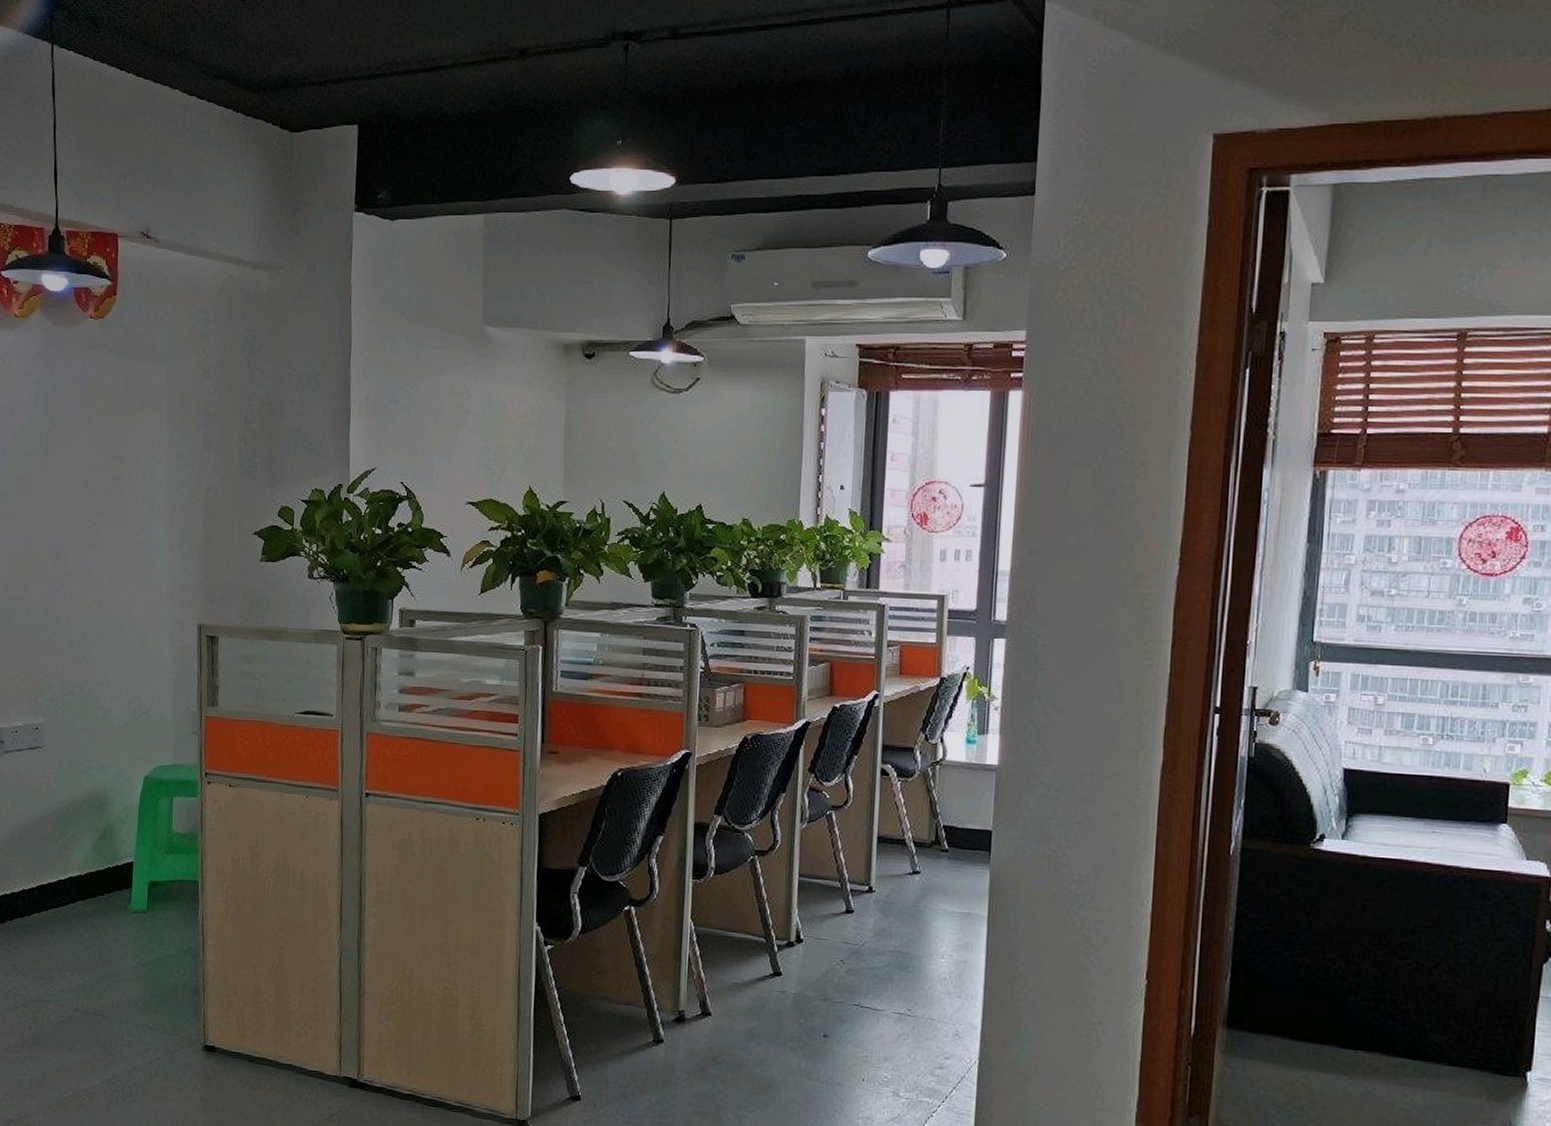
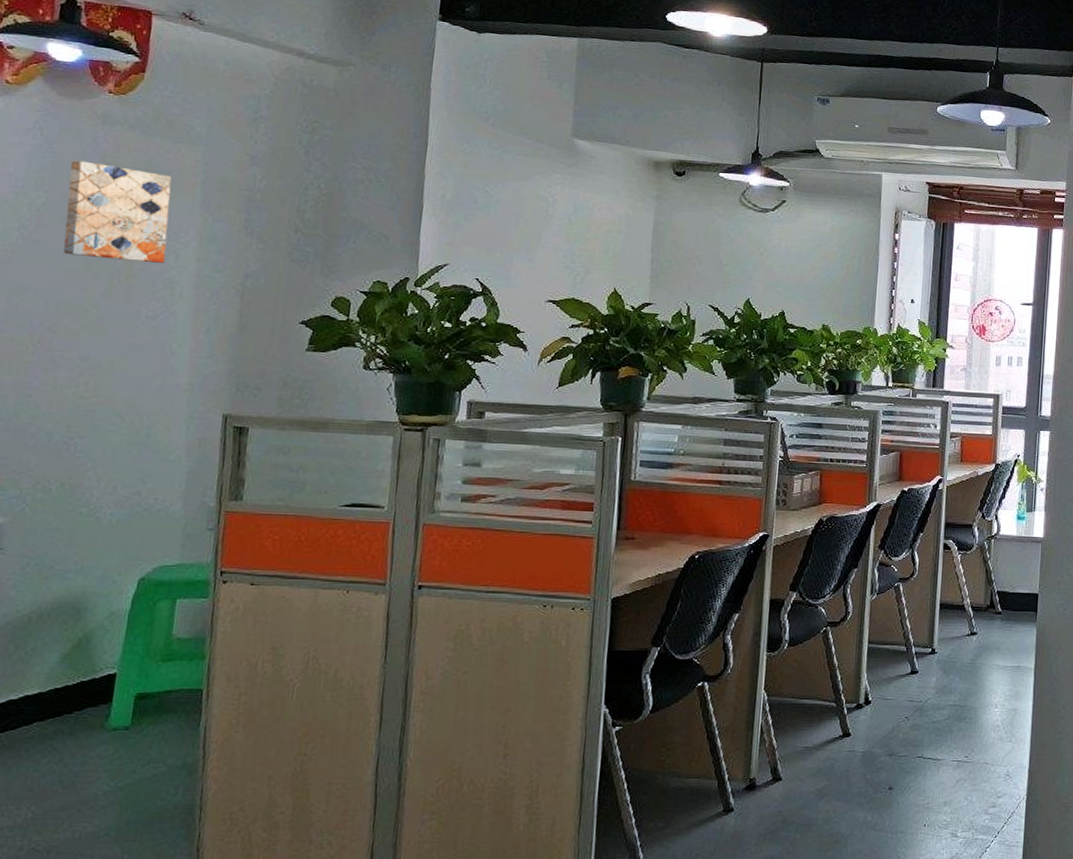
wall art: none [67,386,144,481] -> present [63,160,172,264]

